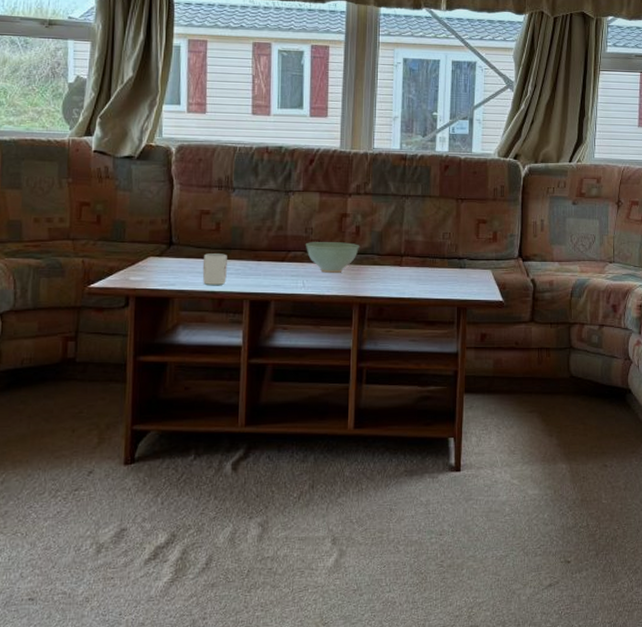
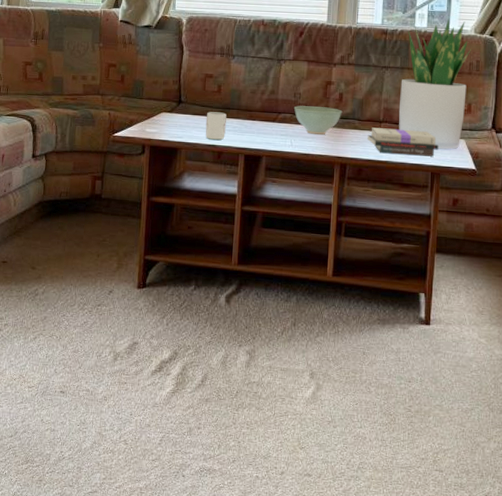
books: none [388,262,464,290] -> present [367,127,439,157]
planter: none [421,141,496,282] -> present [398,18,472,150]

